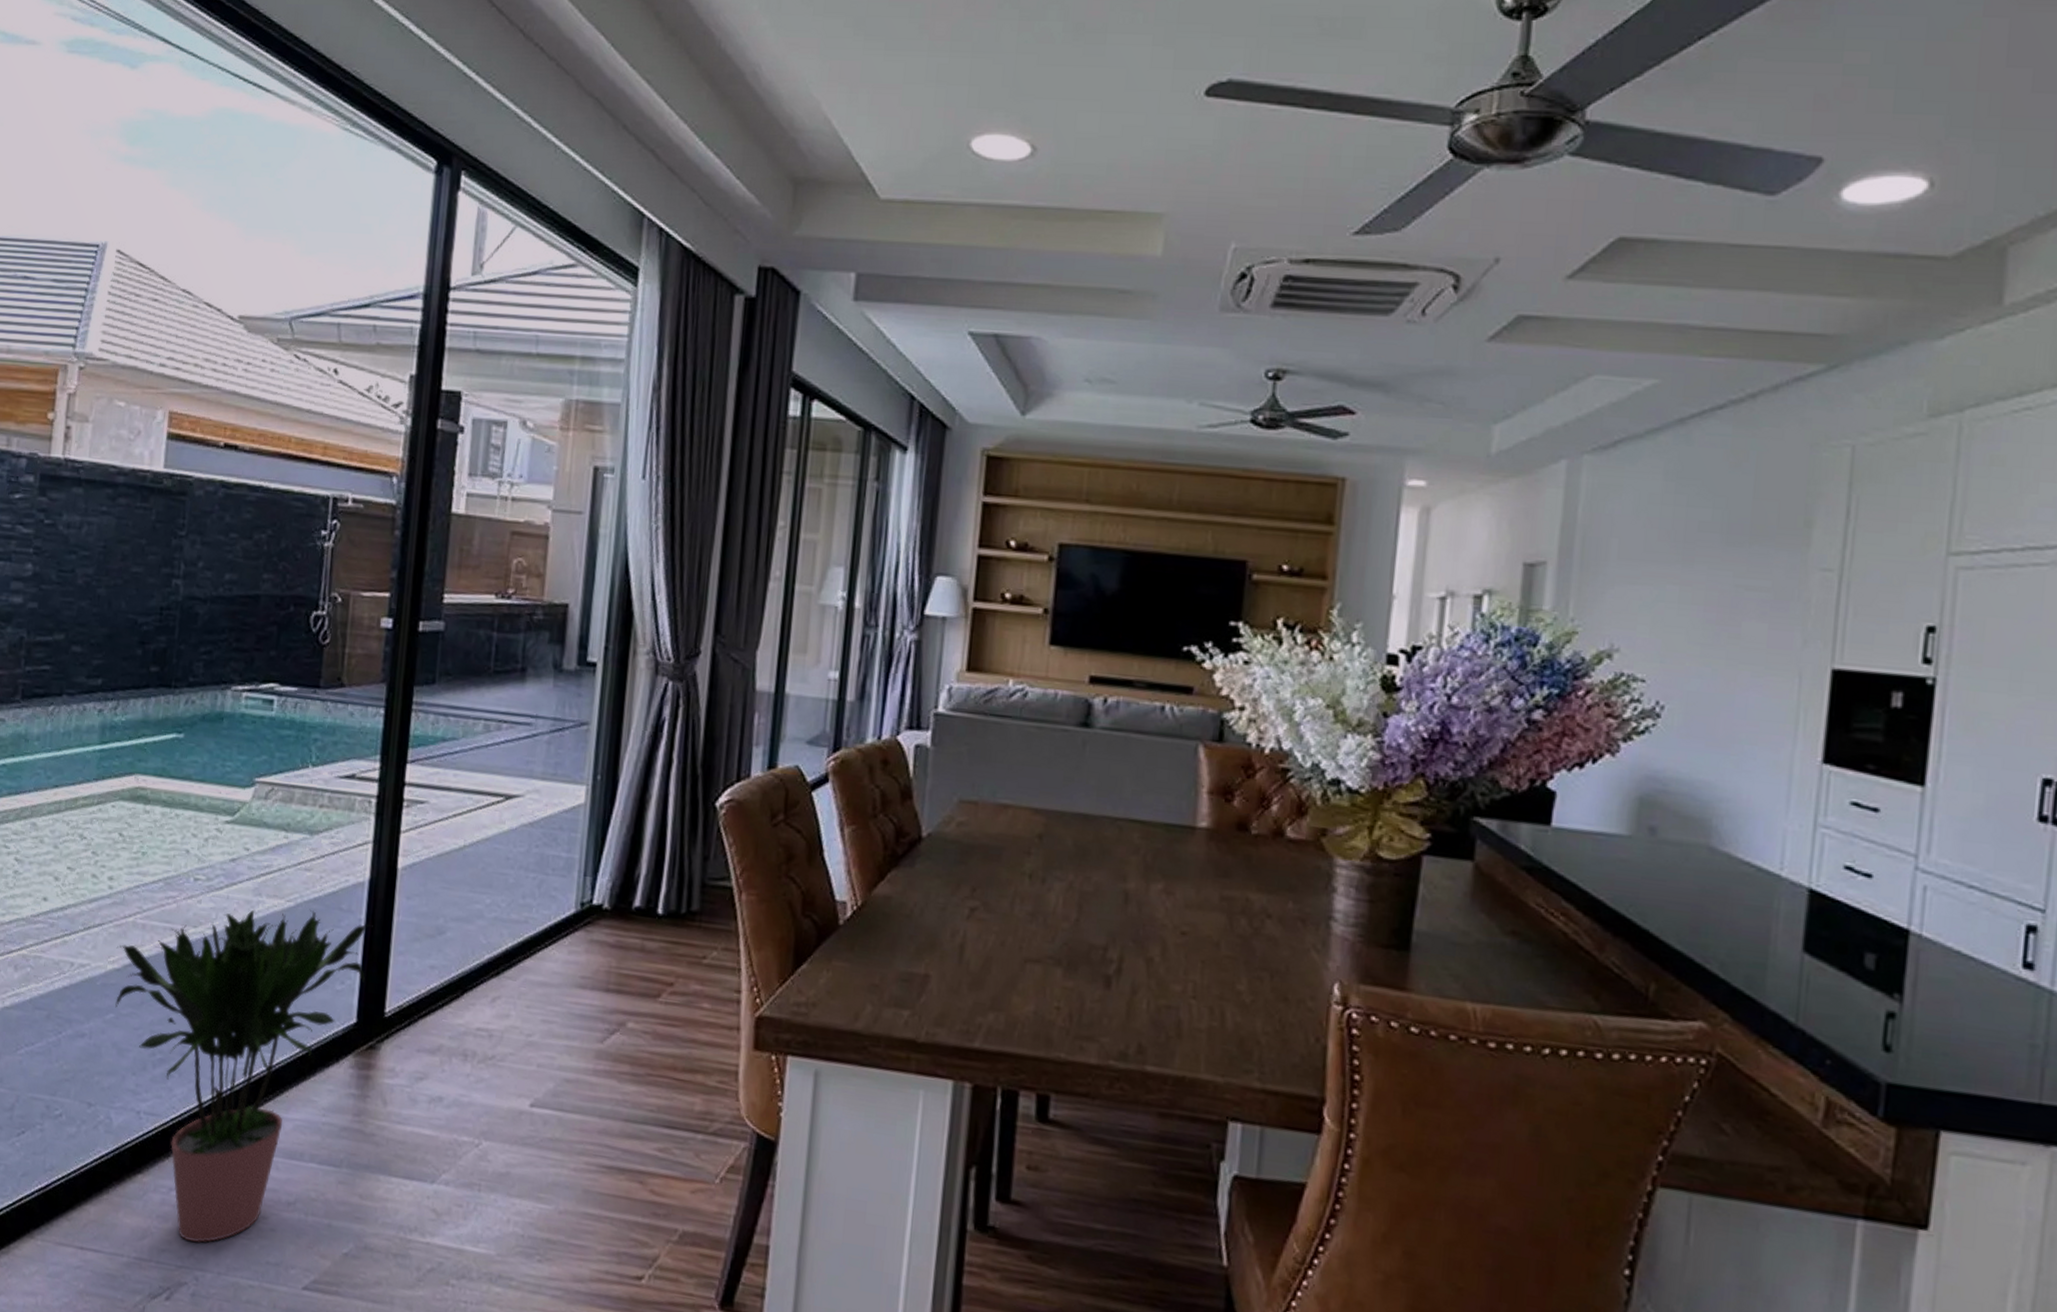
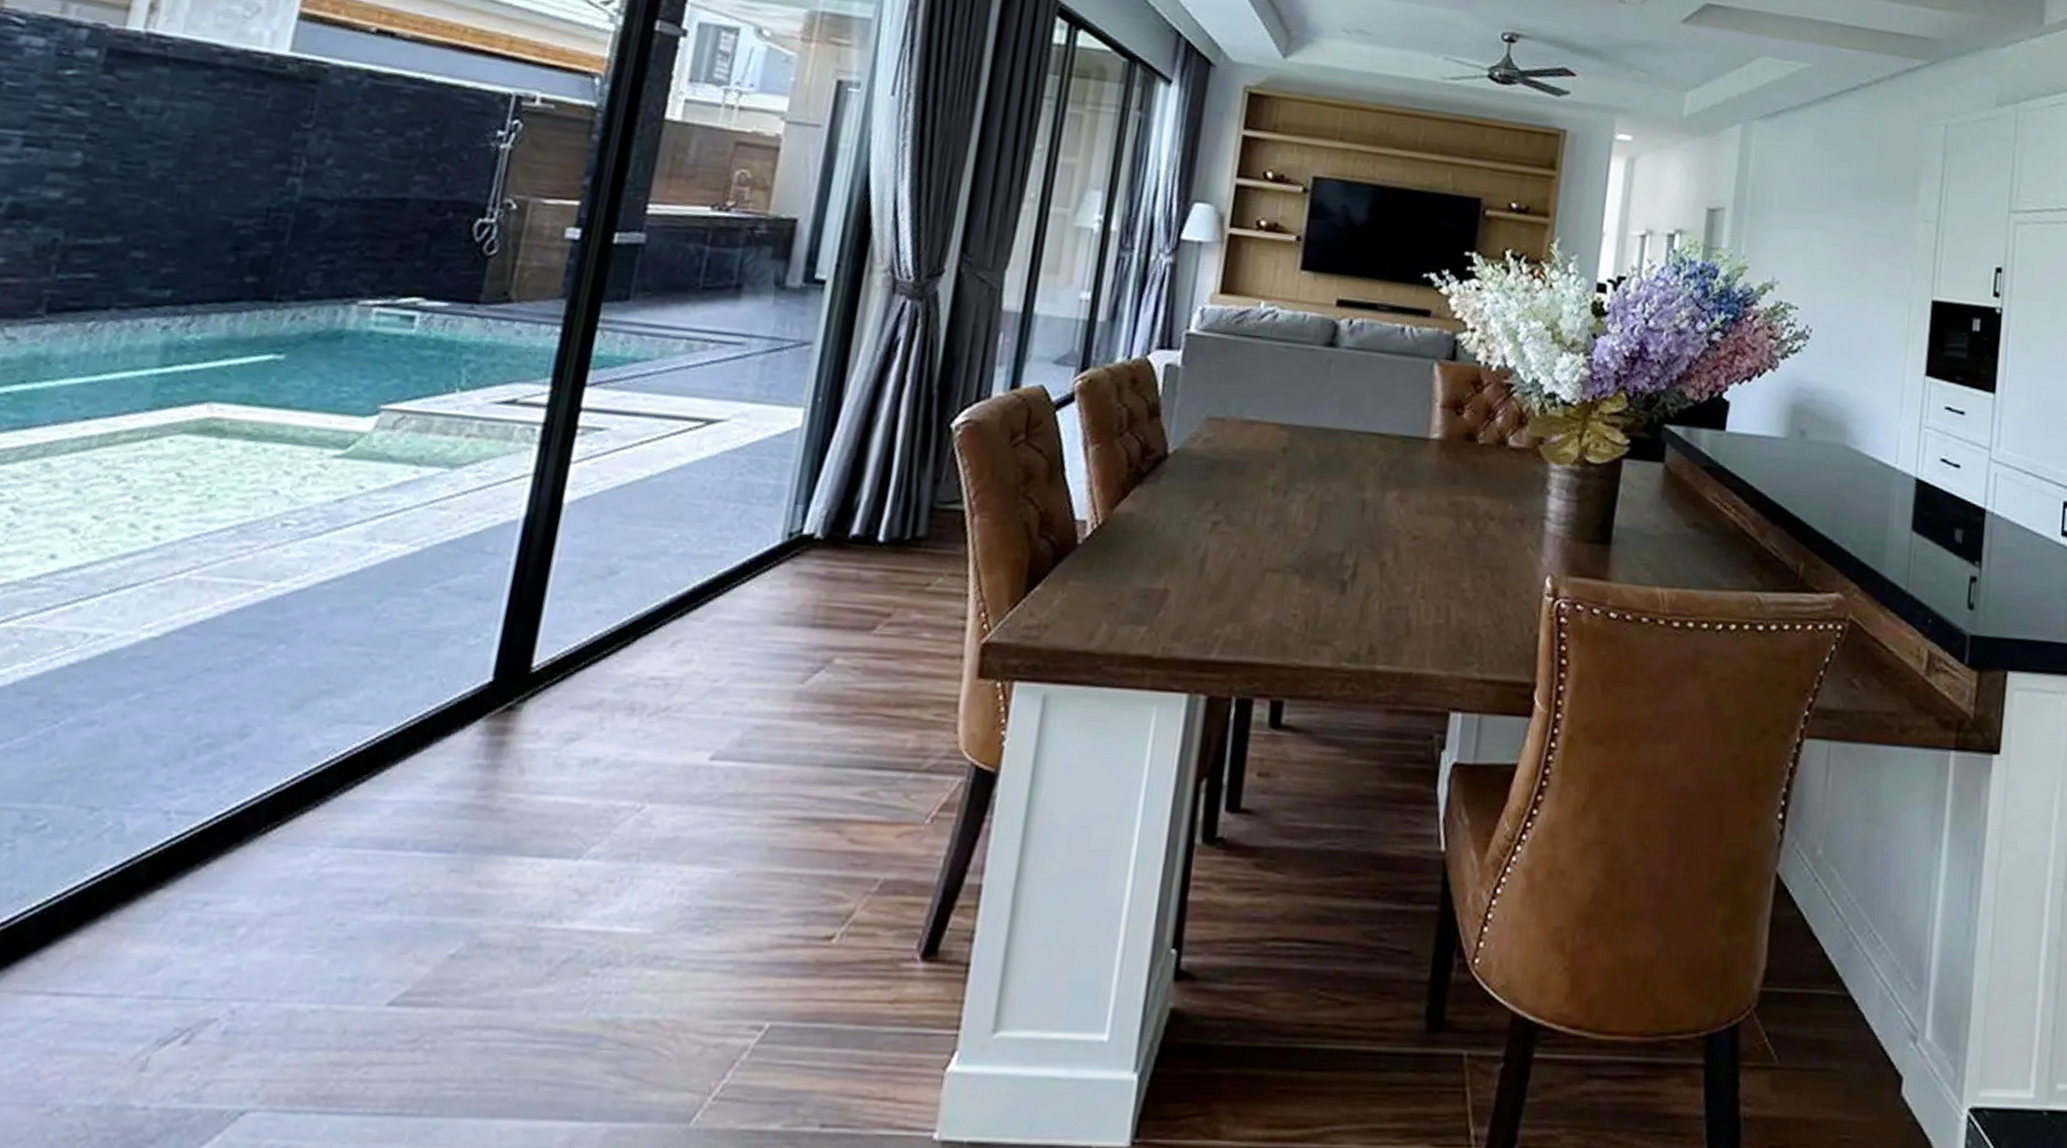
potted plant: present [115,909,373,1243] -> none [146,553,525,966]

